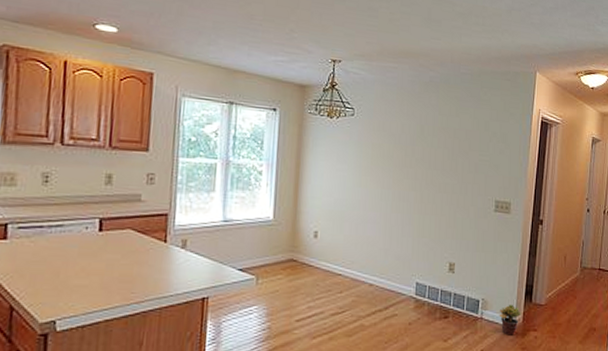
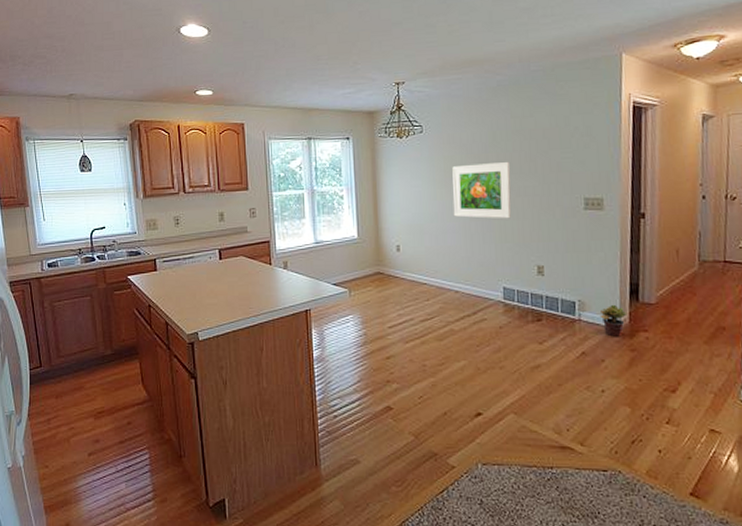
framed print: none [376,154,434,214] -> present [452,161,512,219]

